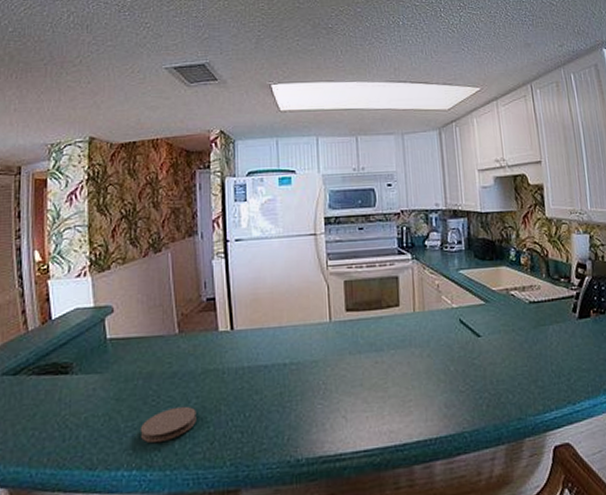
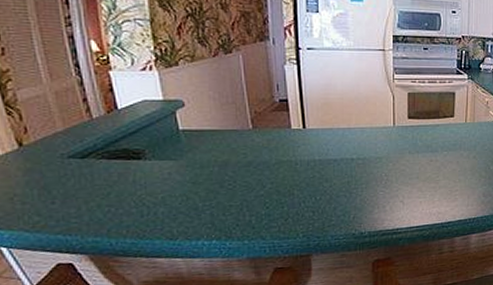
coaster: present [140,406,196,444] -> none [217,190,272,219]

